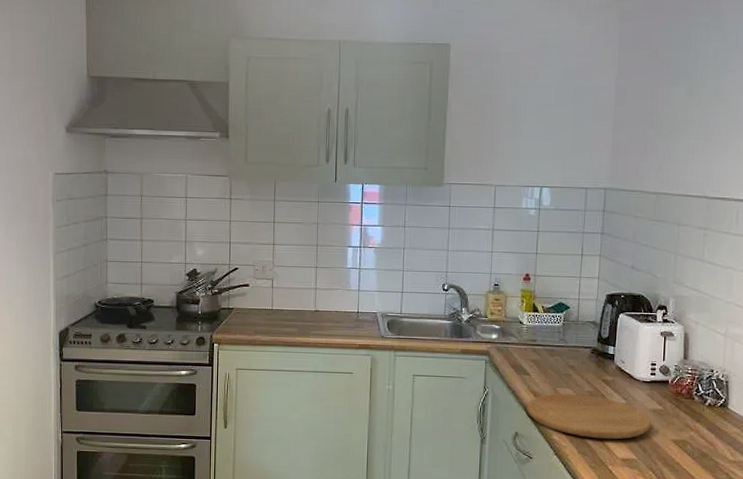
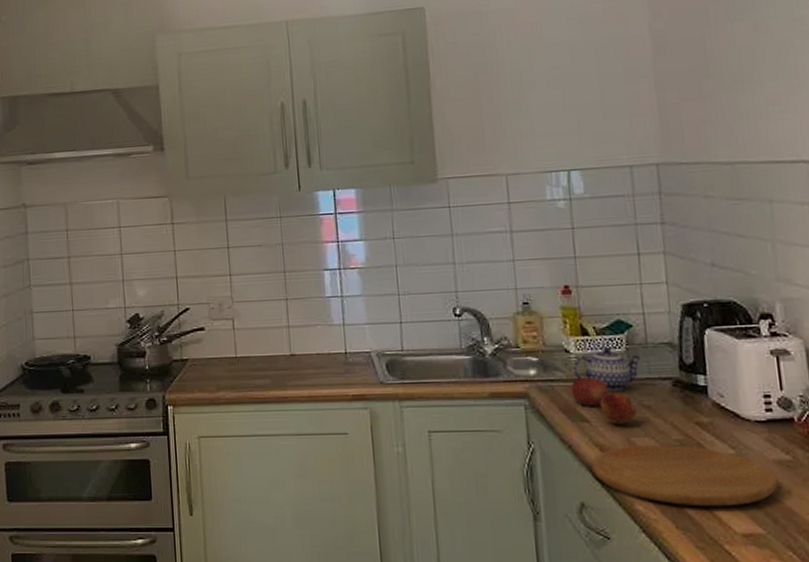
fruit: none [520,342,546,364] -> present [571,376,609,406]
teapot: none [524,321,572,354] -> present [573,346,641,391]
fruit: none [539,355,564,379] -> present [600,392,637,425]

